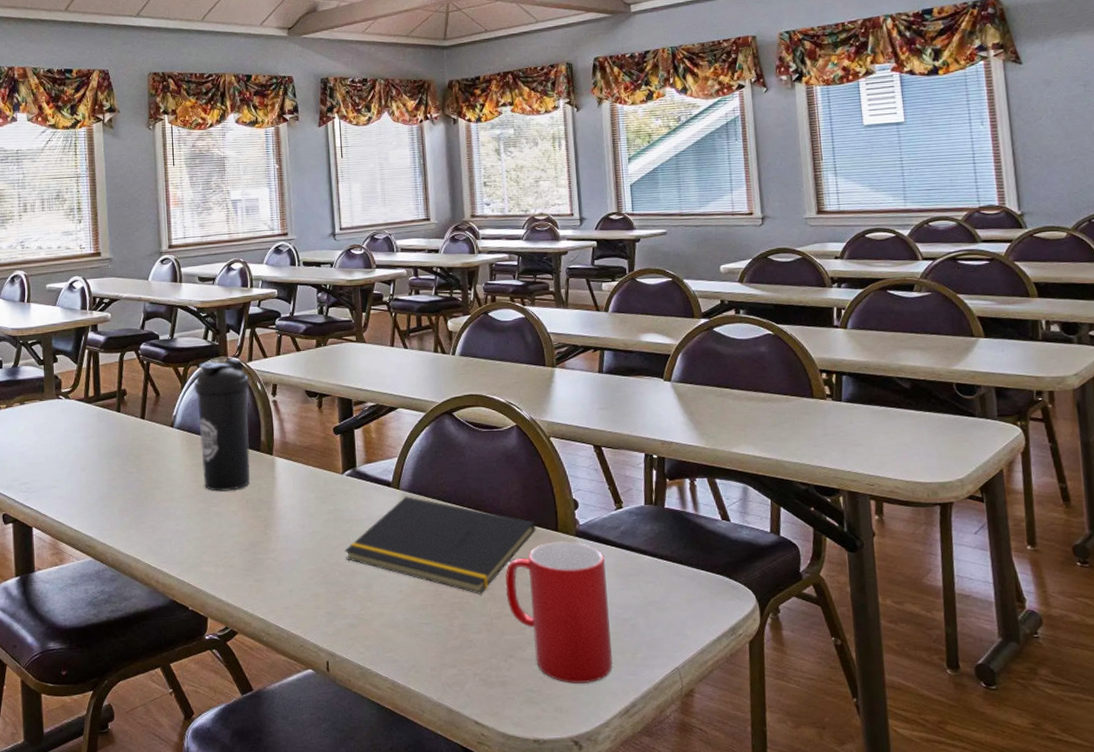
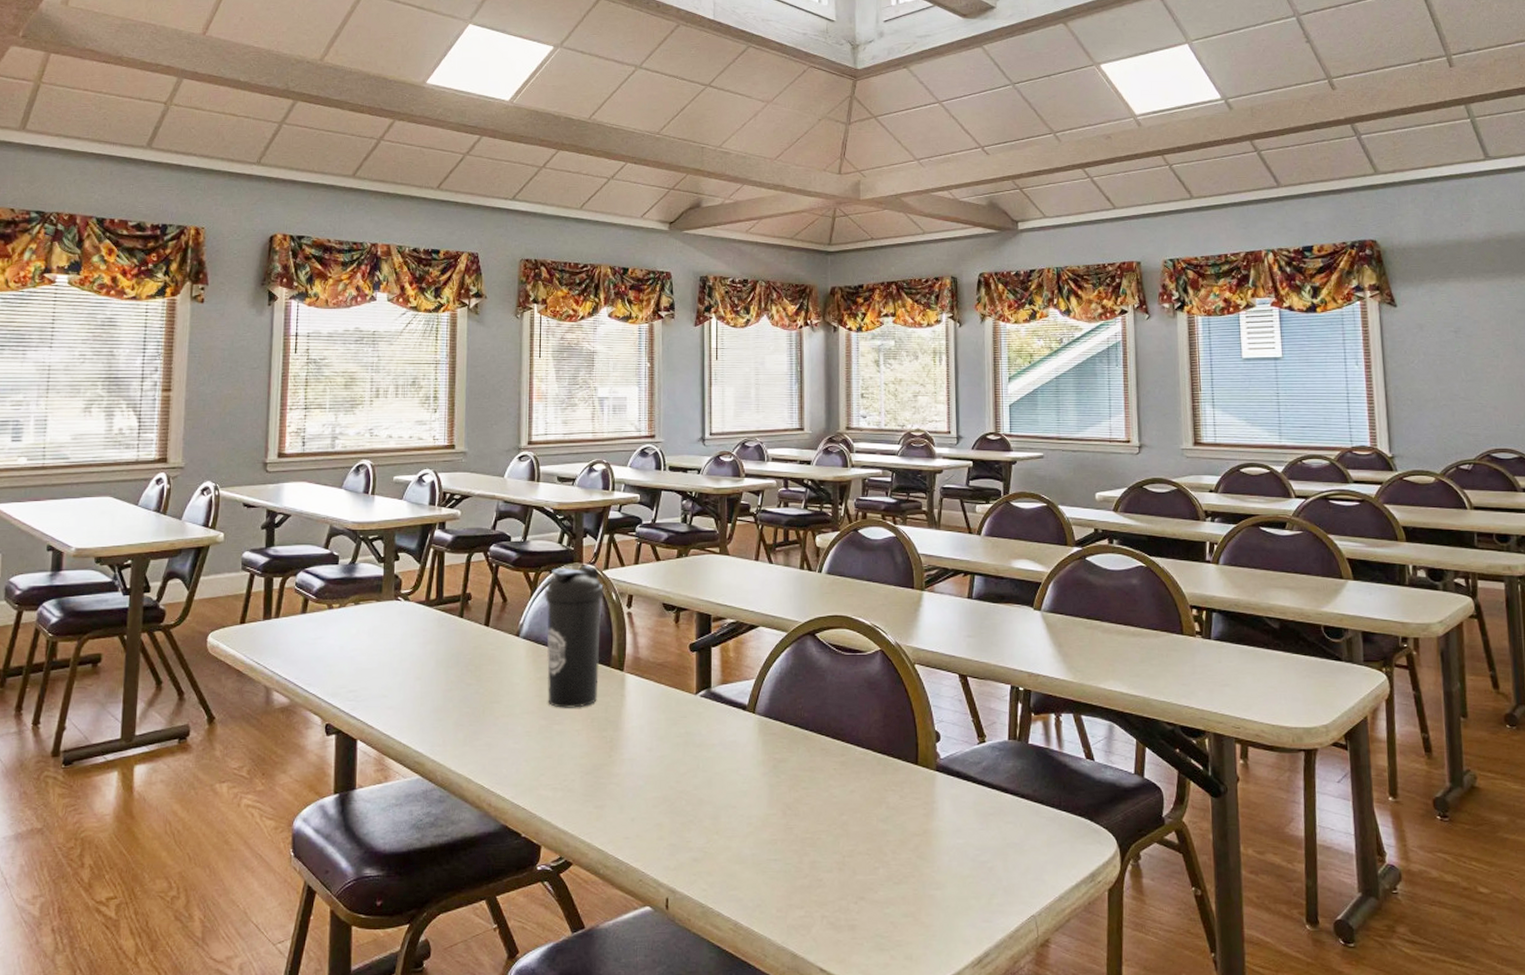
notepad: present [344,496,536,594] -> none [693,722,895,830]
cup: present [505,541,614,684] -> none [860,775,968,930]

